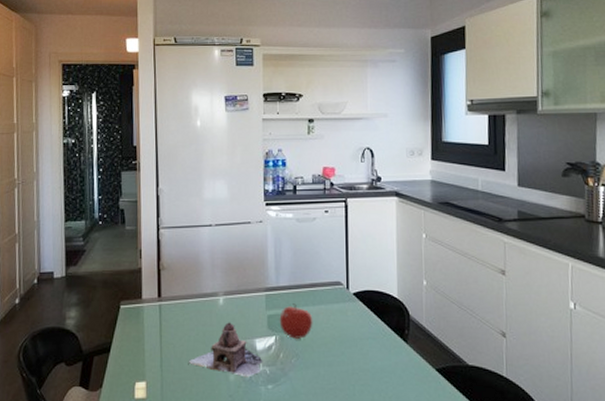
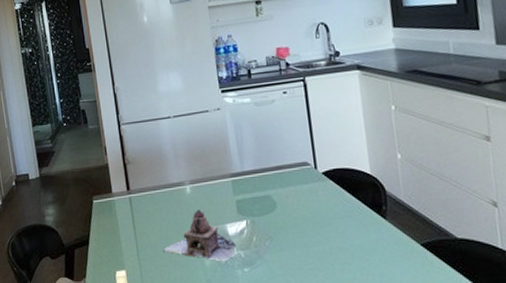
fruit: present [279,303,313,340] -> none [248,187,284,223]

